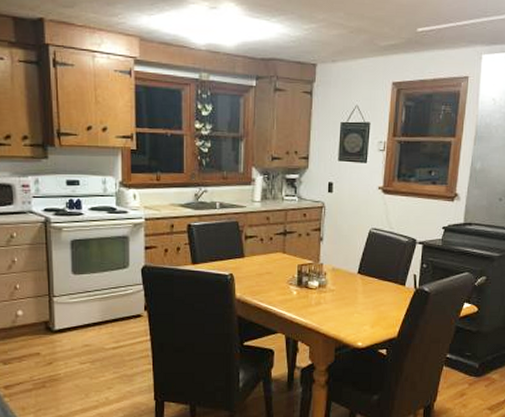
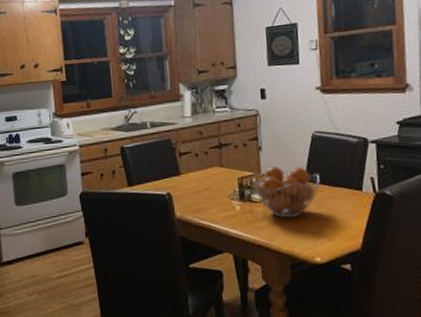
fruit basket: none [310,257,371,306] -> present [251,166,320,218]

